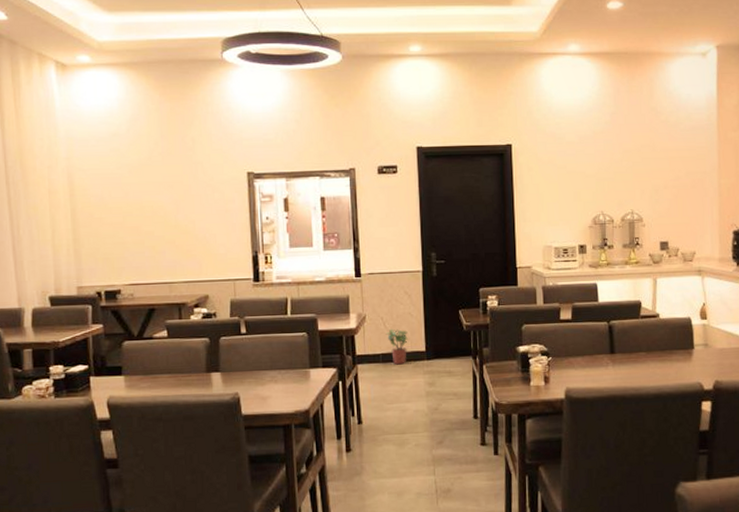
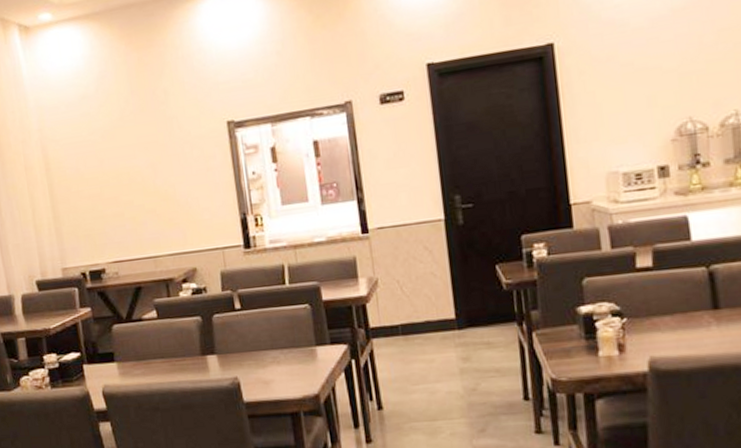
potted plant: present [386,328,408,365] -> none [404,293,432,337]

